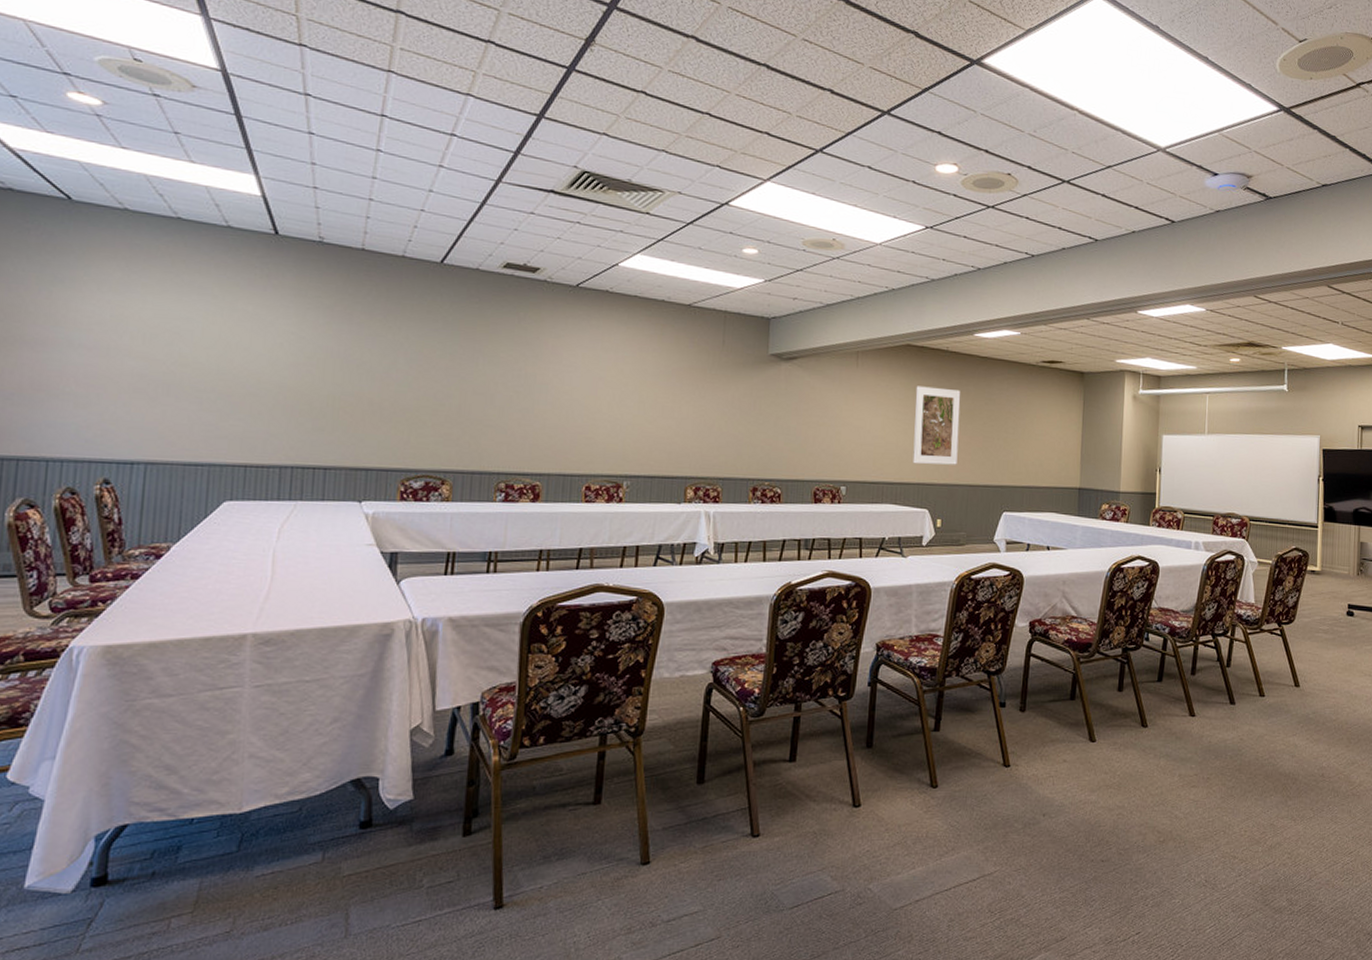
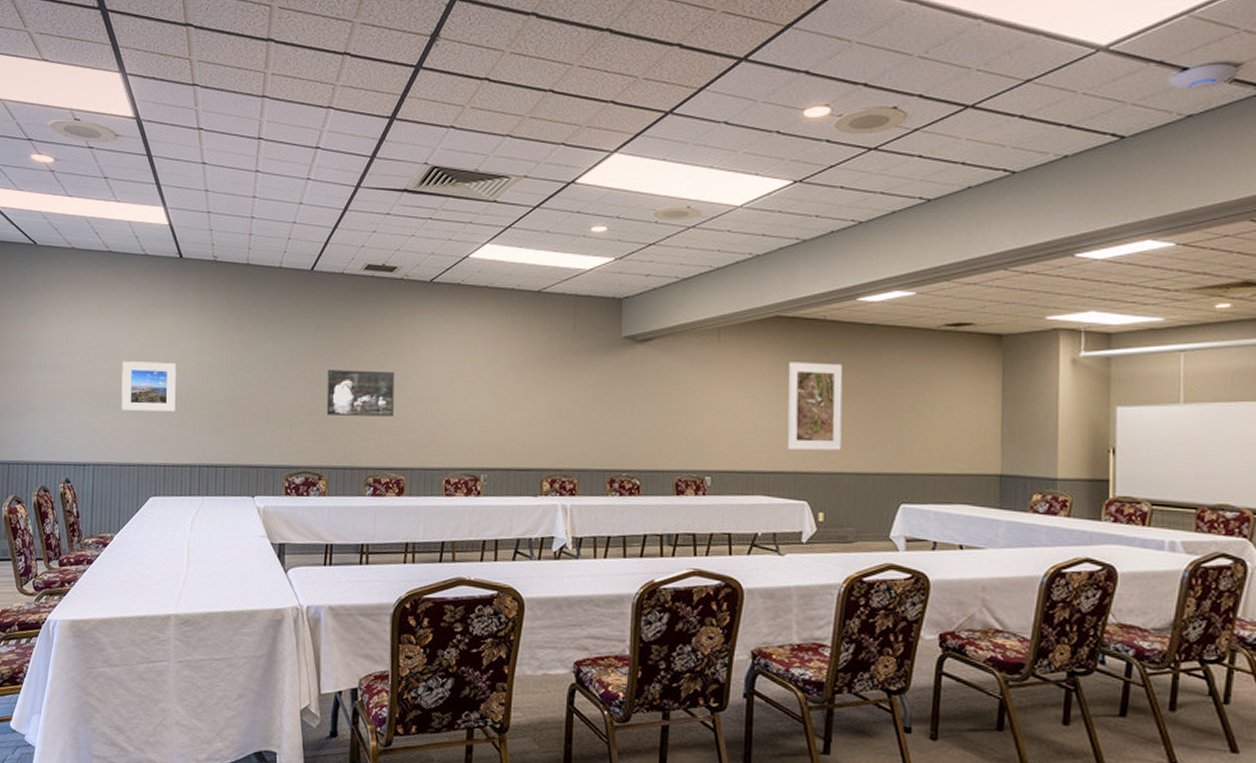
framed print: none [187,345,266,406] -> present [121,361,176,412]
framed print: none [453,368,534,421] -> present [326,369,395,417]

